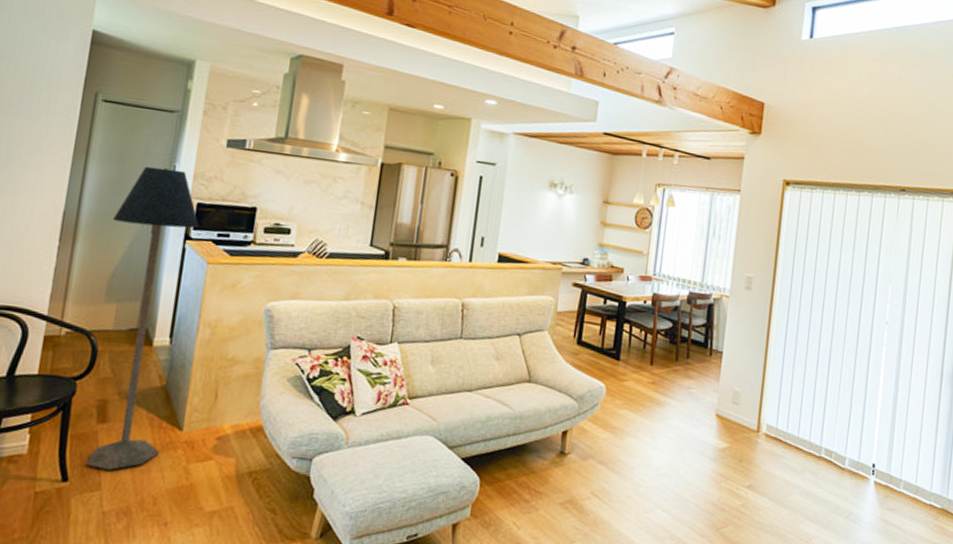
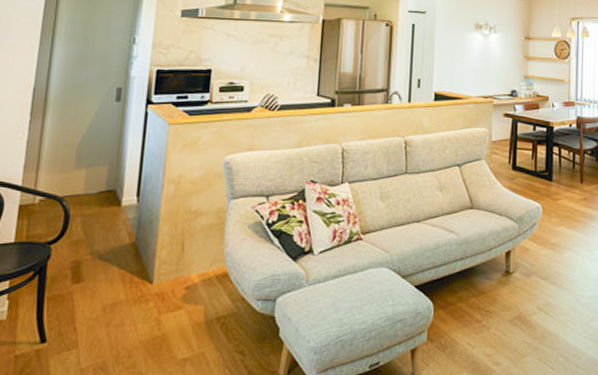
floor lamp: present [85,166,199,470] -> none [62,40,159,328]

